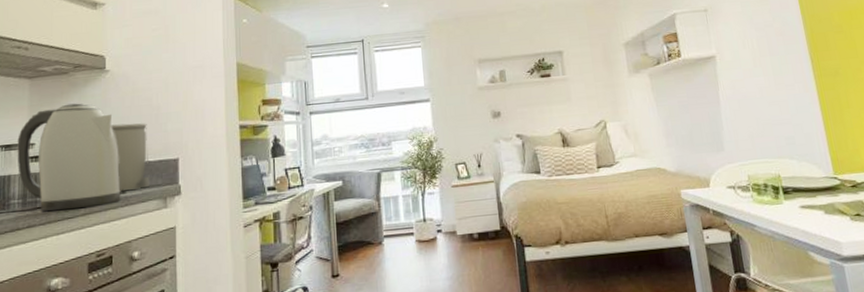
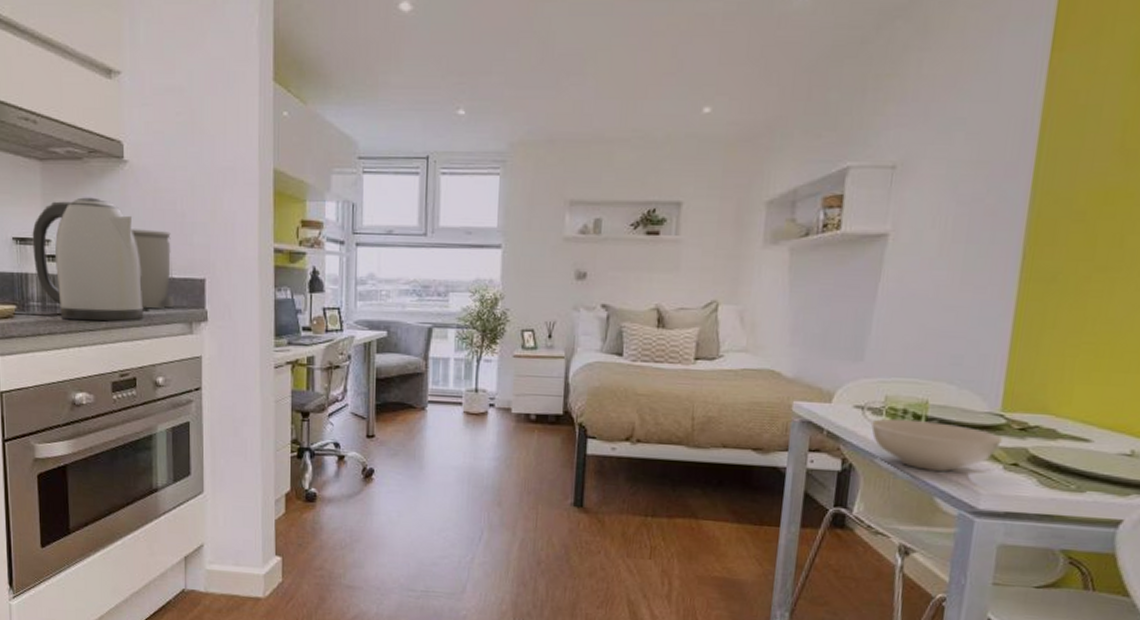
bowl: none [743,190,843,230] -> present [870,418,1002,471]

